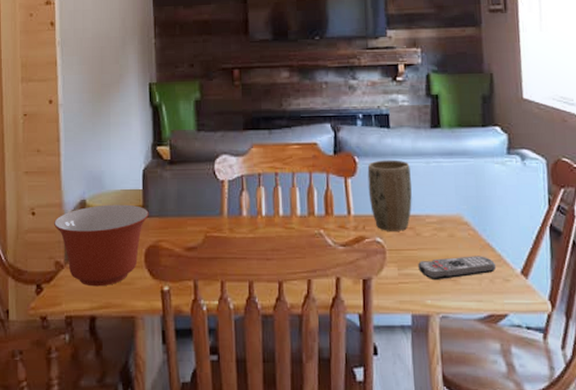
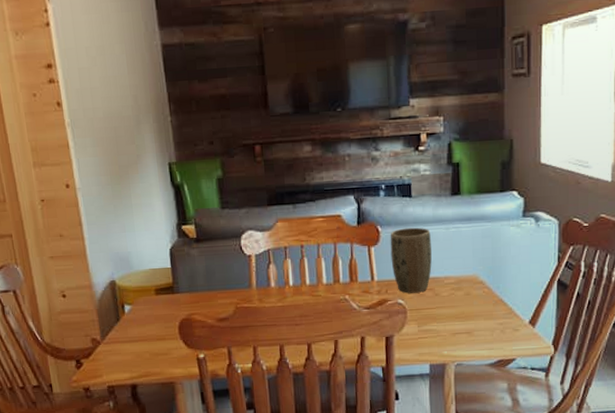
mixing bowl: present [54,204,149,287] -> none [86,282,180,359]
remote control: present [418,256,497,279] -> none [436,310,507,333]

